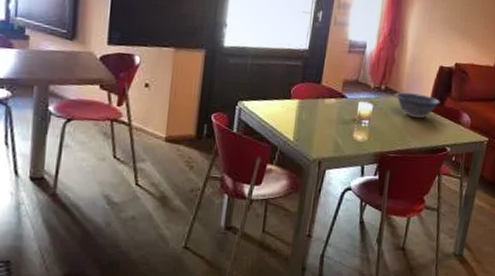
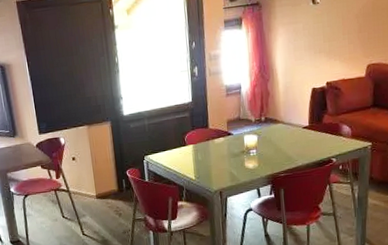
decorative bowl: present [395,92,441,118] -> none [275,117,319,139]

